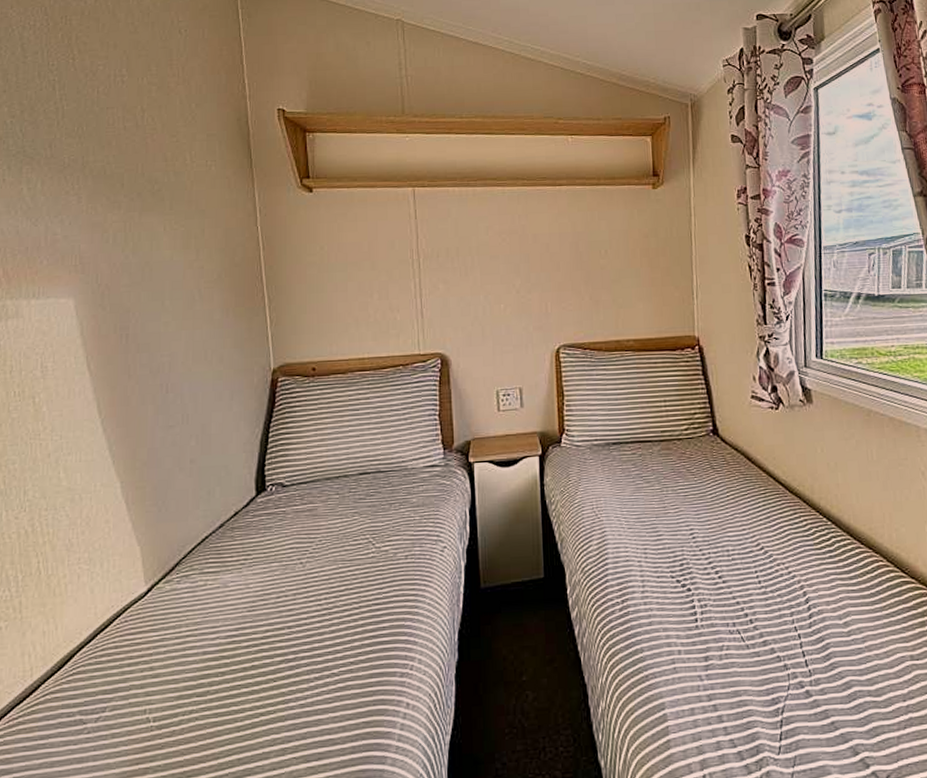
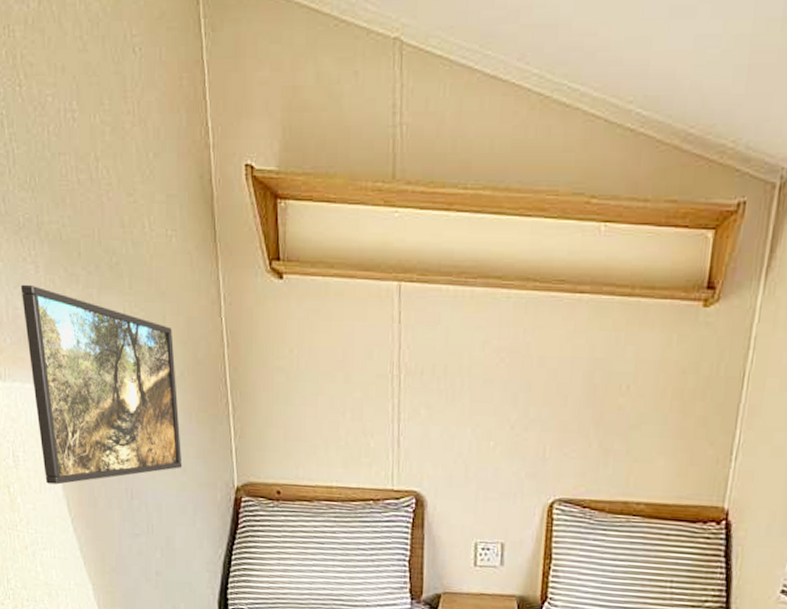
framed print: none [61,213,219,389] -> present [20,284,183,485]

